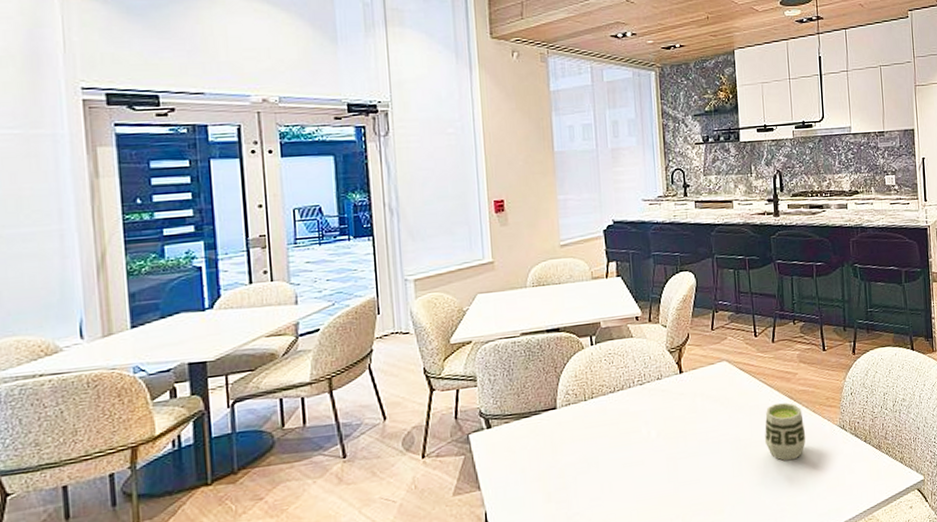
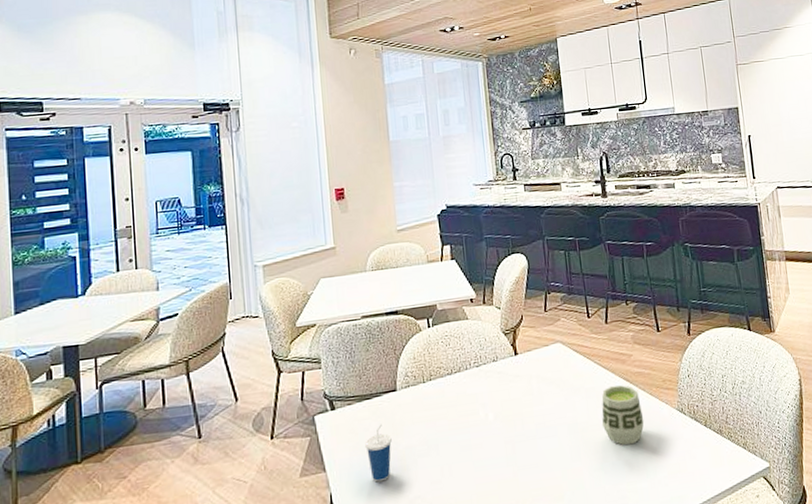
cup: none [522,442,551,500] -> present [365,424,392,482]

